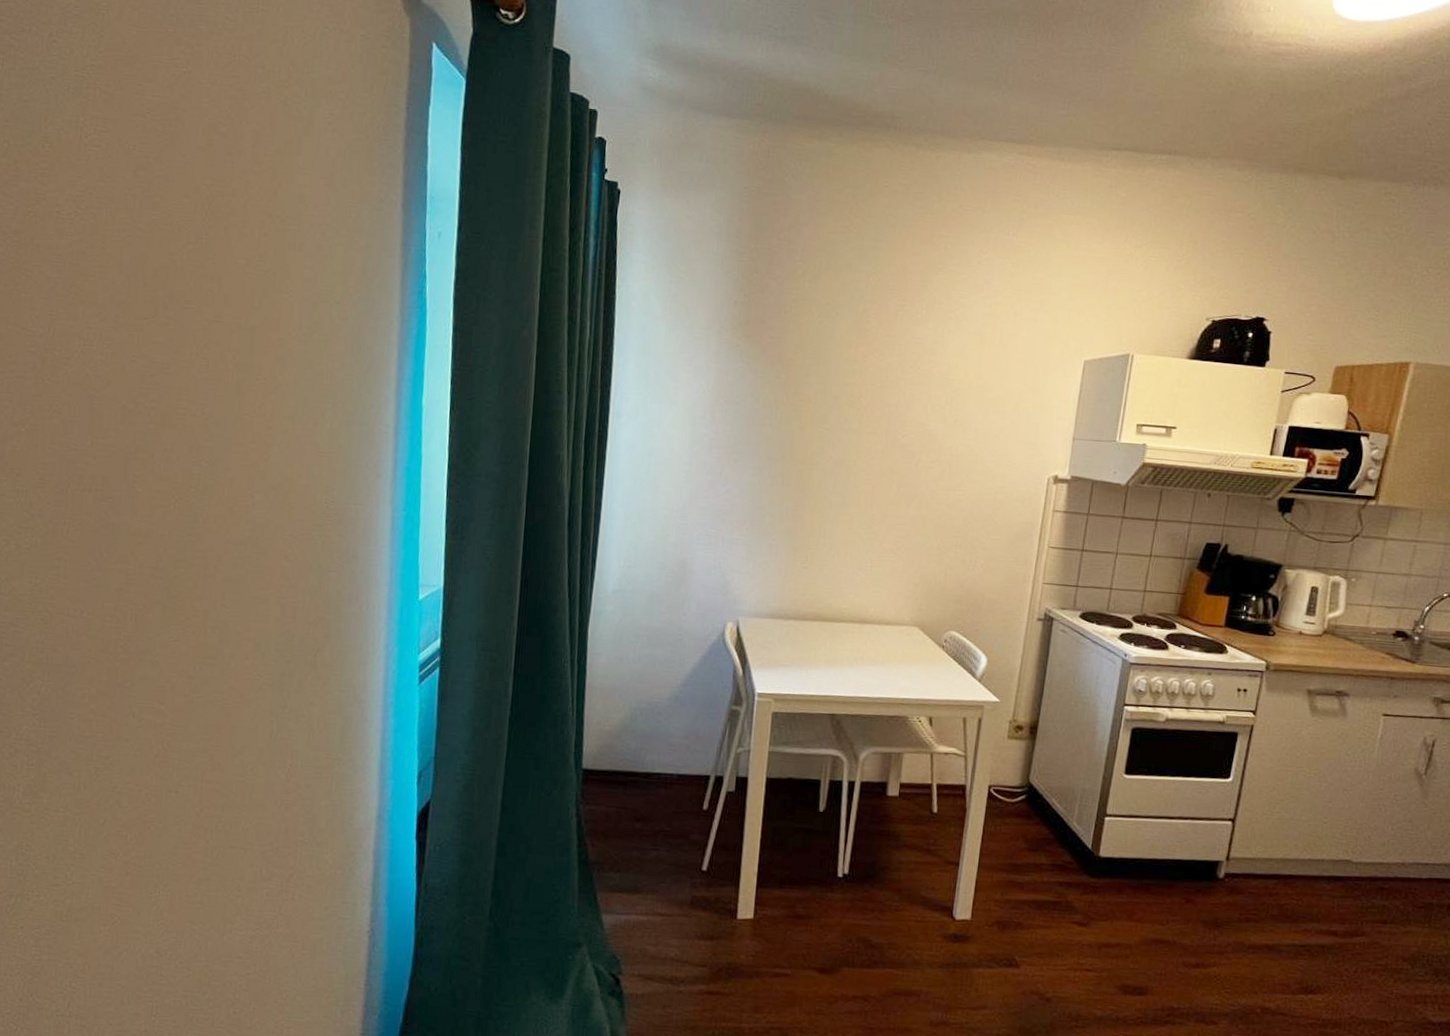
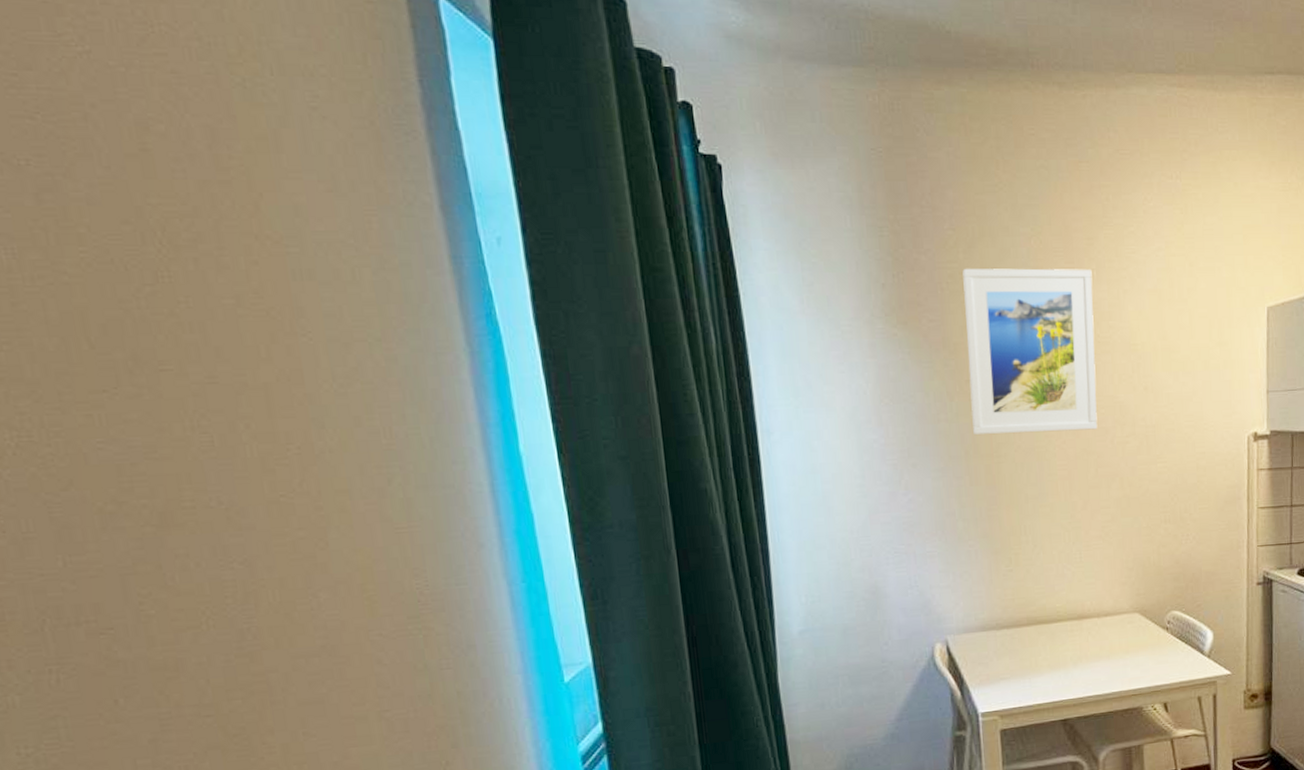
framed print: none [792,296,922,452] -> present [962,268,1098,435]

